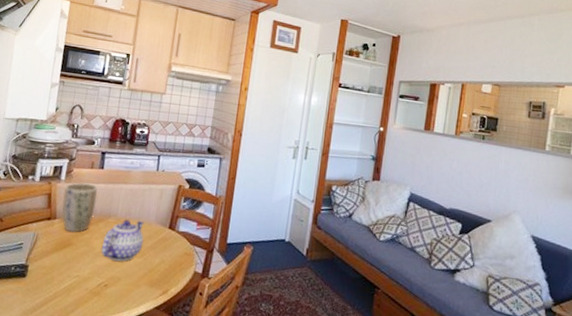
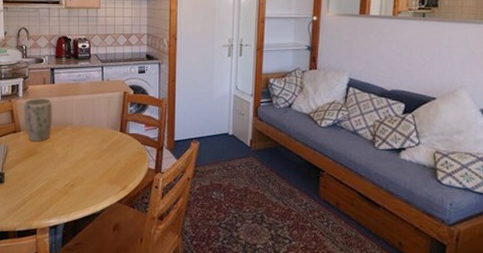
teapot: present [101,219,144,262] -> none [63,127,99,164]

